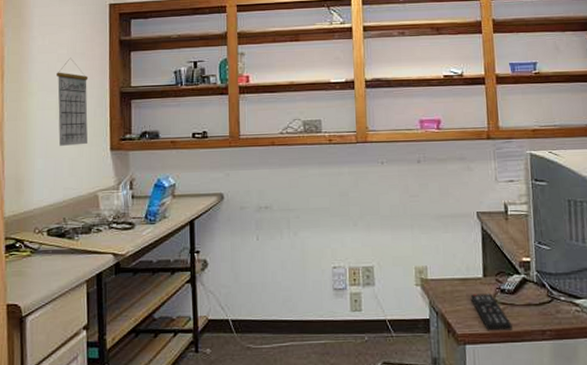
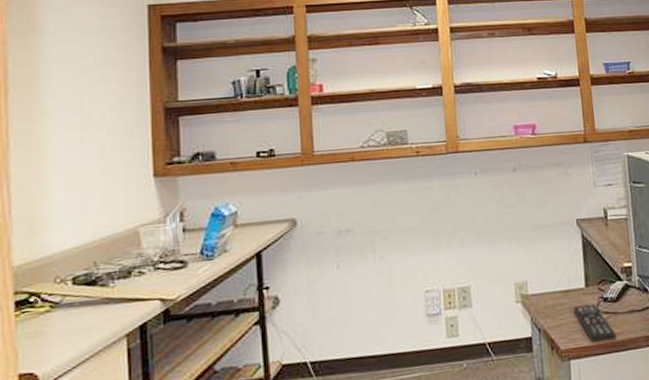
calendar: present [57,57,89,146] -> none [80,69,123,175]

